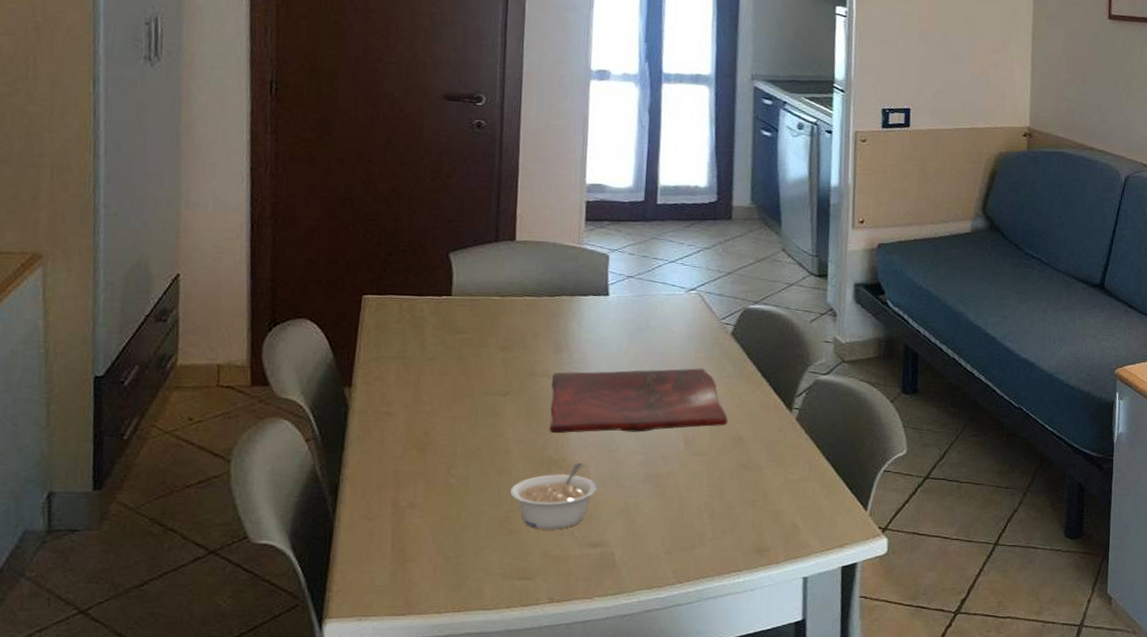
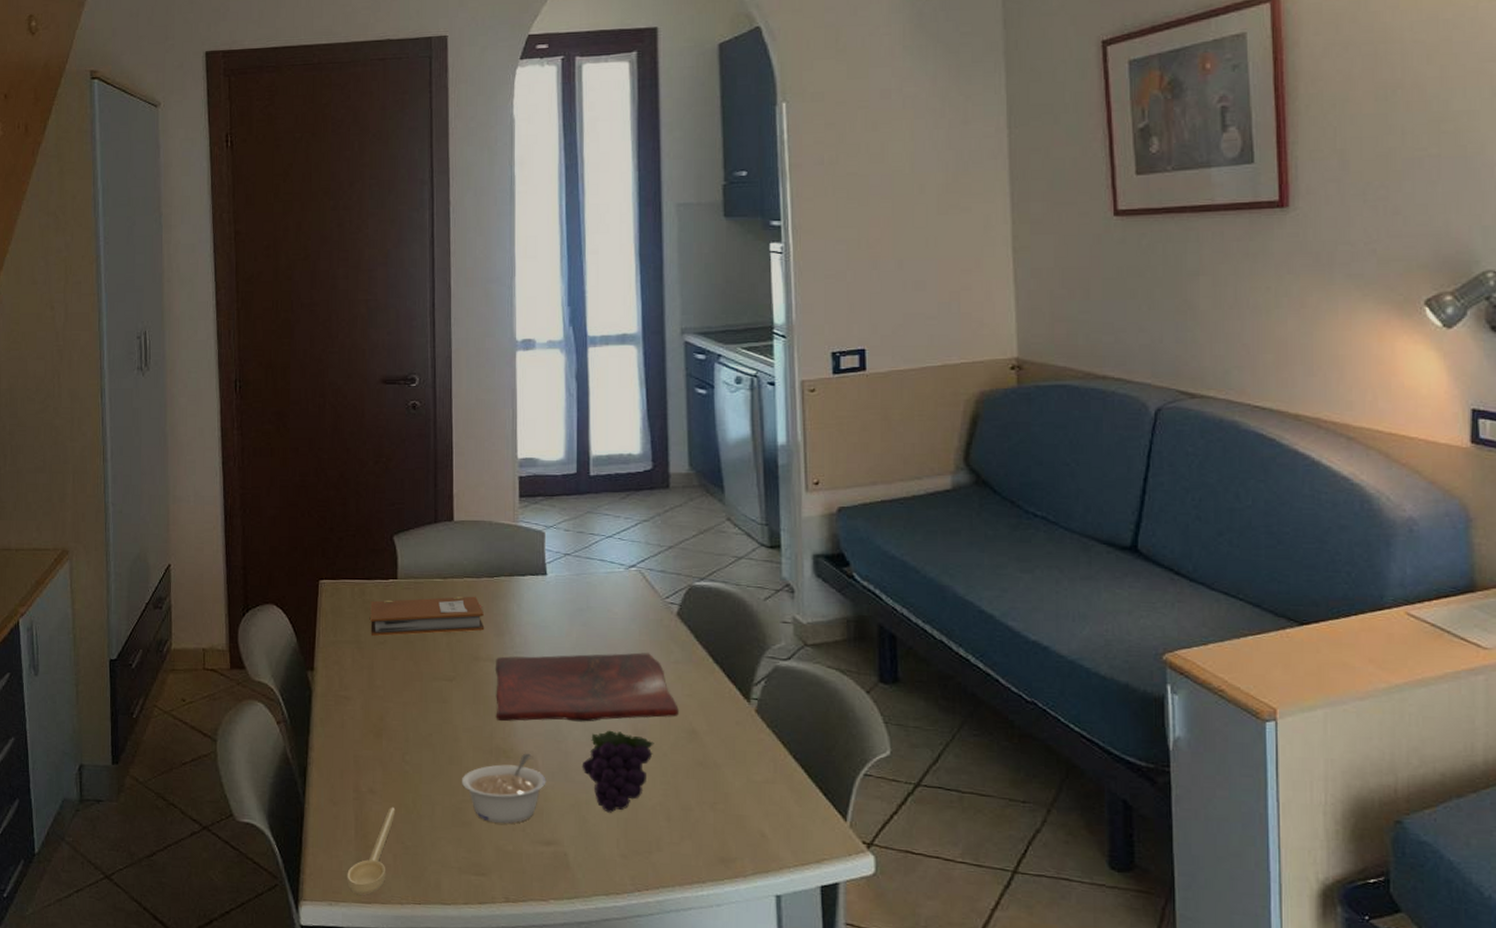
spoon: none [380,519,438,608] -> present [347,806,396,895]
notebook: none [419,314,543,353] -> present [370,596,485,637]
fruit: none [633,439,703,514] -> present [582,730,654,813]

